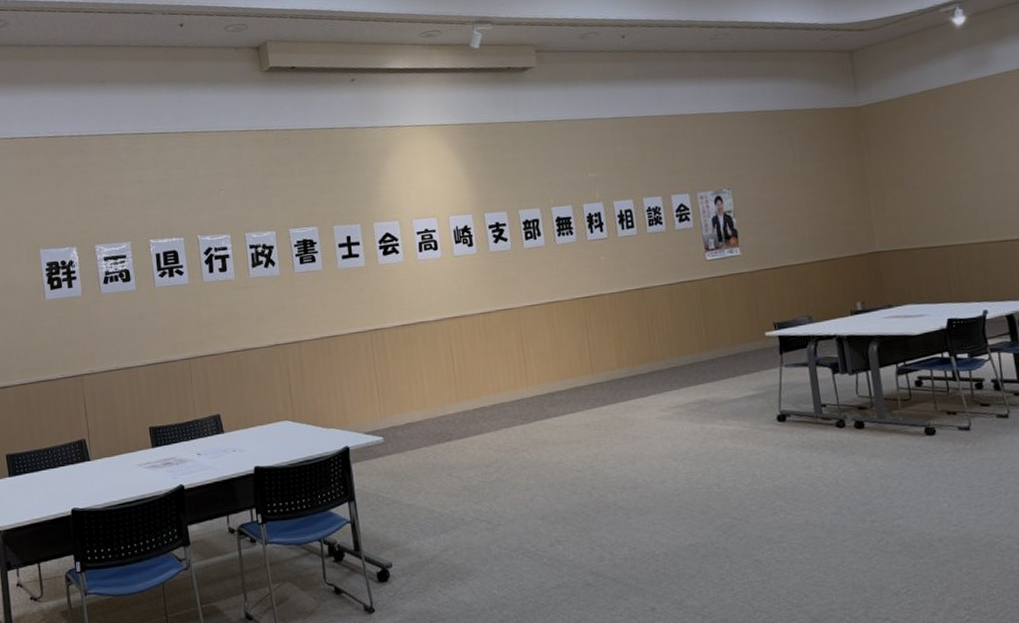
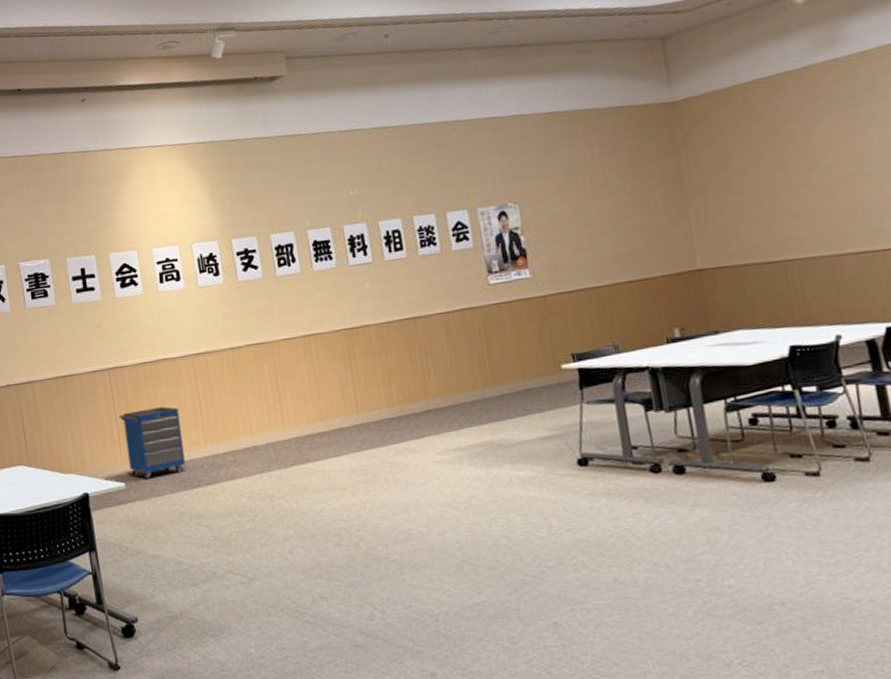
cabinet: none [378,366,439,434] -> present [118,406,186,480]

